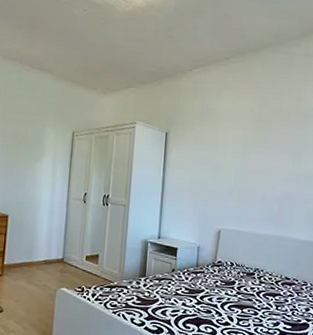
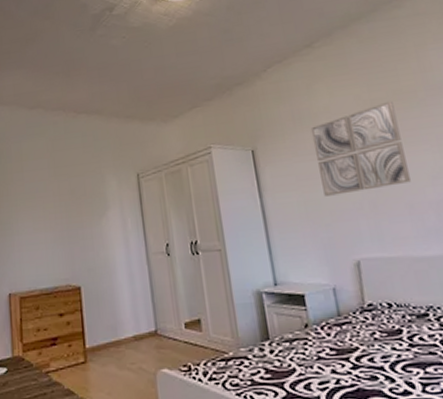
wall art: none [209,117,273,181] -> present [310,100,412,196]

